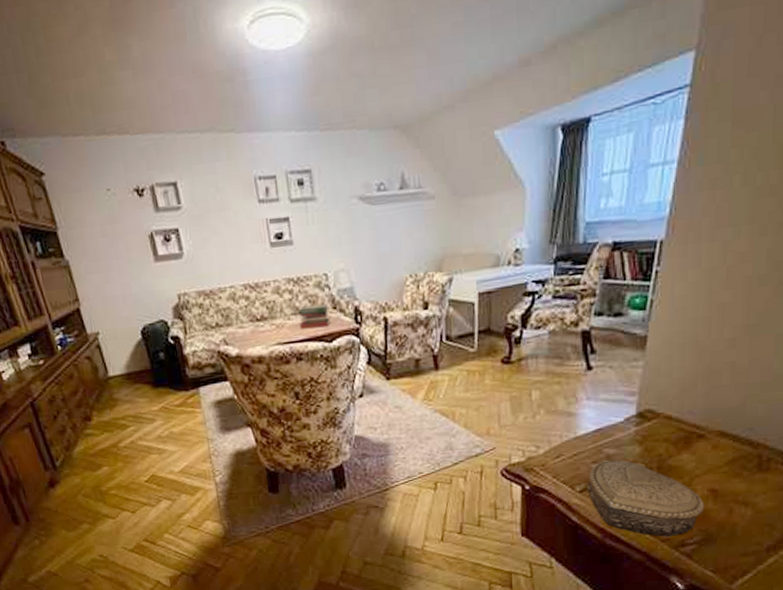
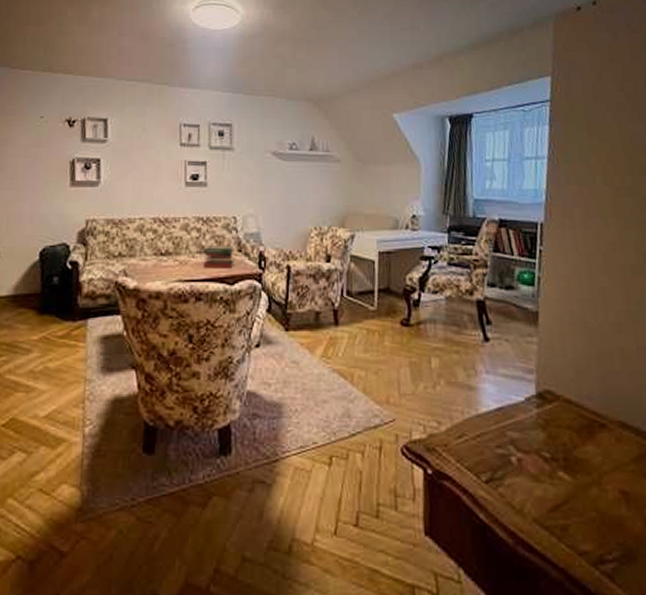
decorative box: present [587,459,705,537] -> none [493,446,619,548]

